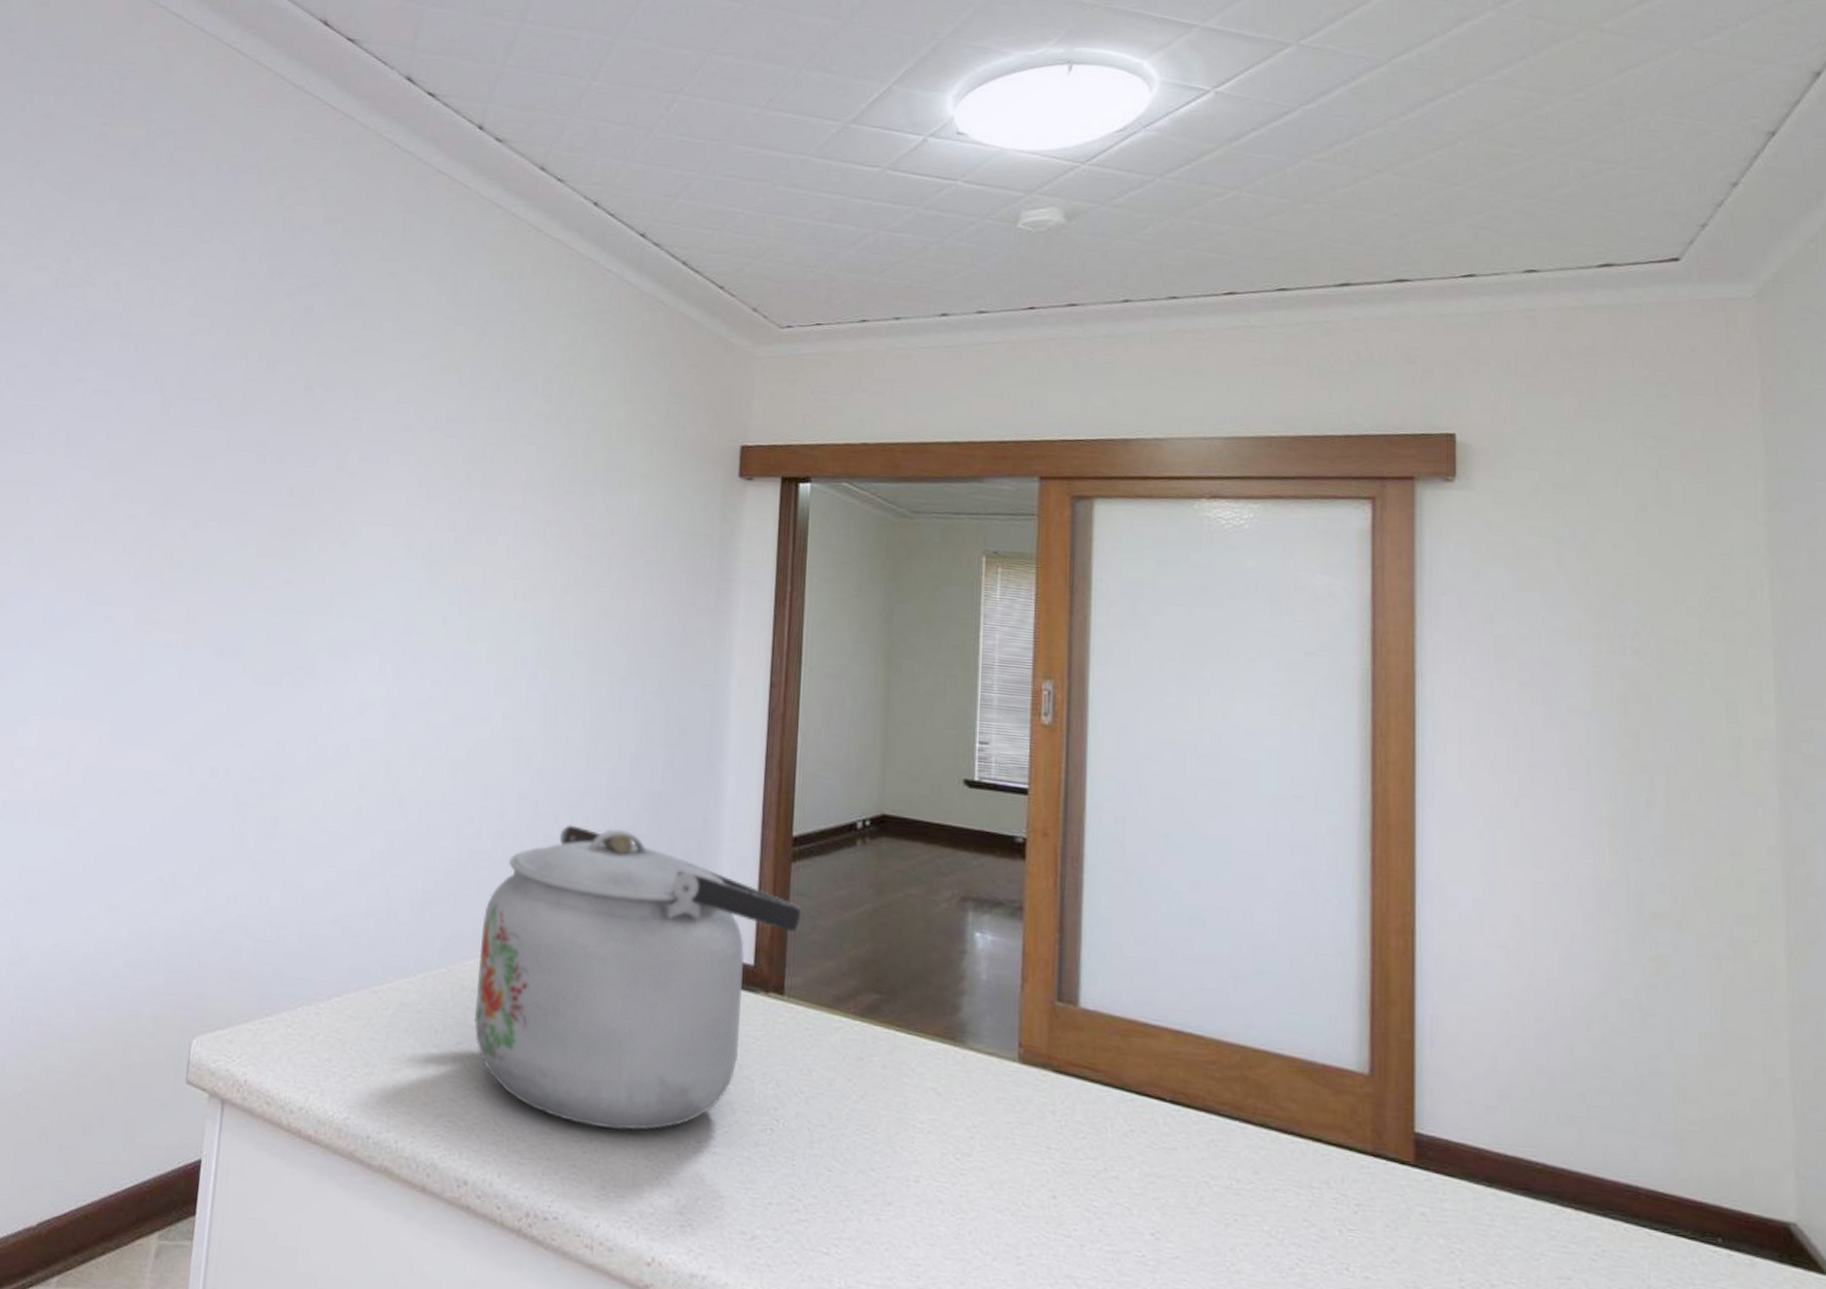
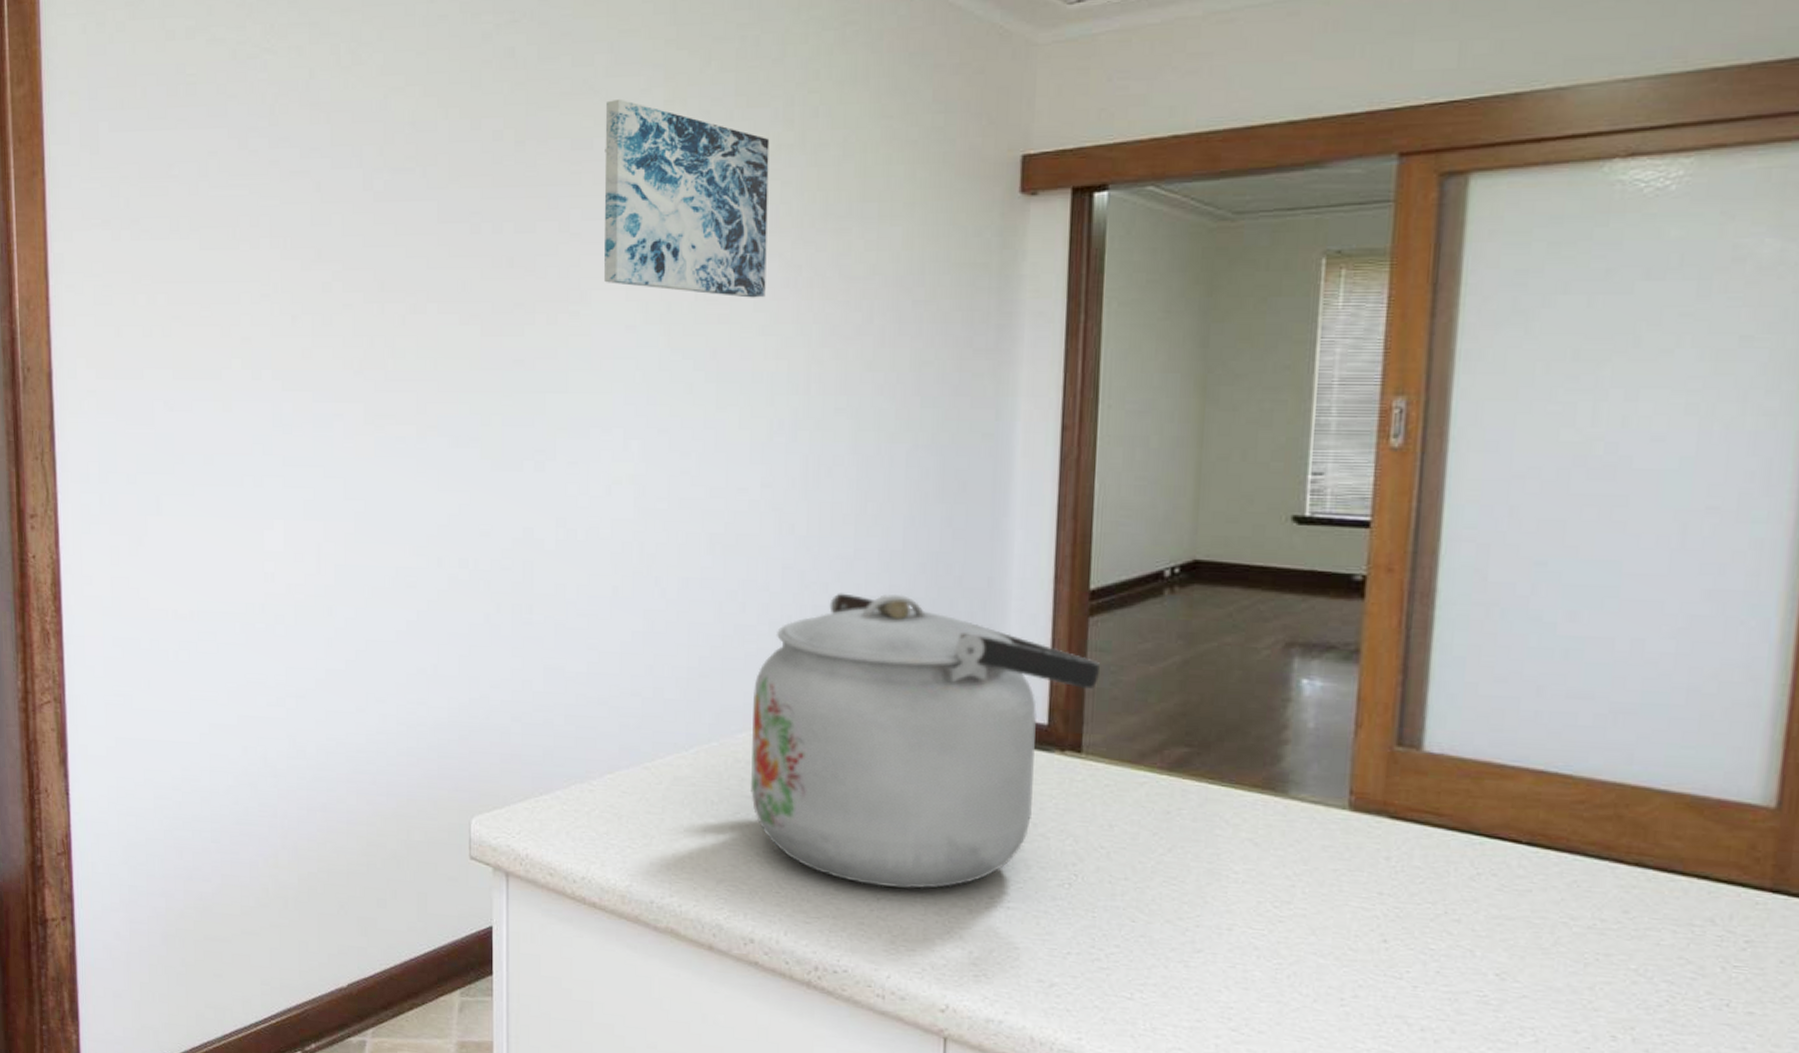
wall art: none [374,360,530,546] -> present [604,98,770,298]

